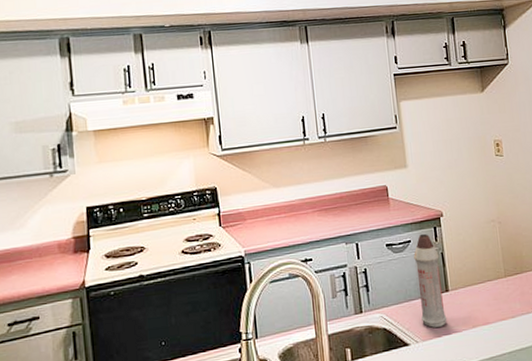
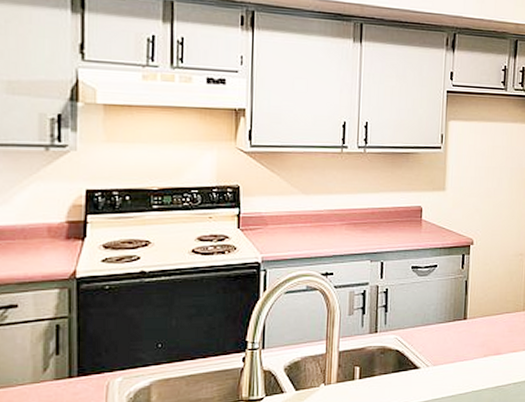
spray bottle: present [414,234,447,328] -> none [435,261,463,353]

